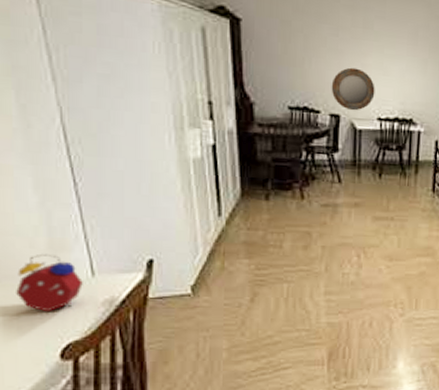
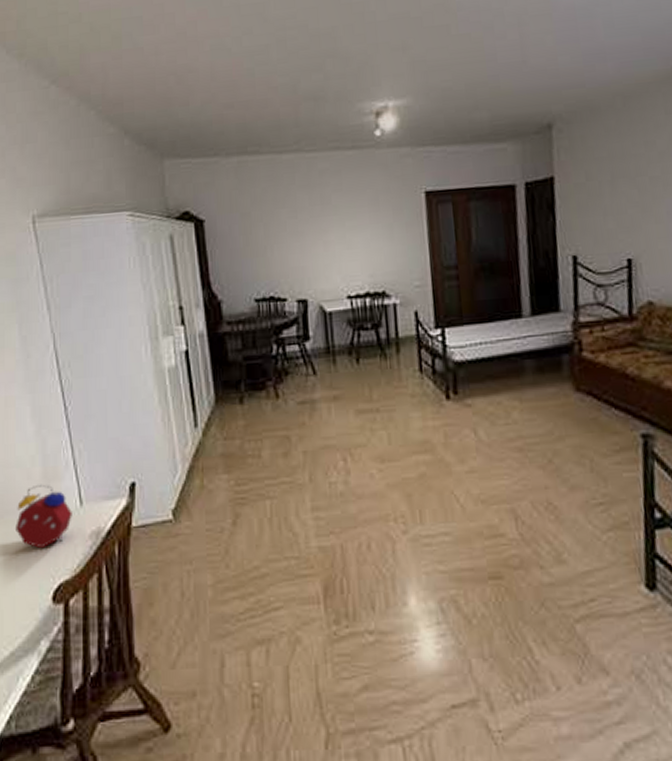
home mirror: present [331,67,375,111] -> none [295,246,341,293]

